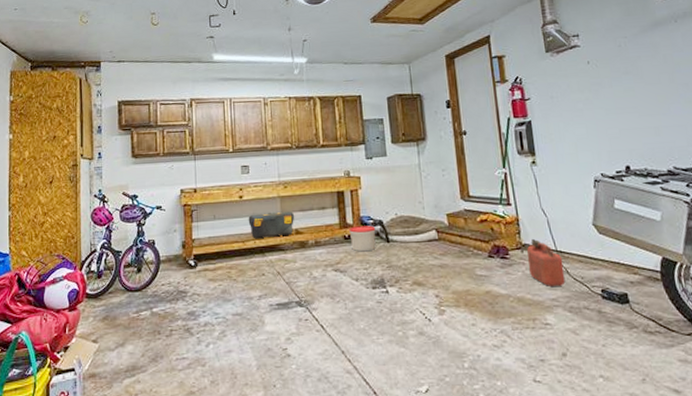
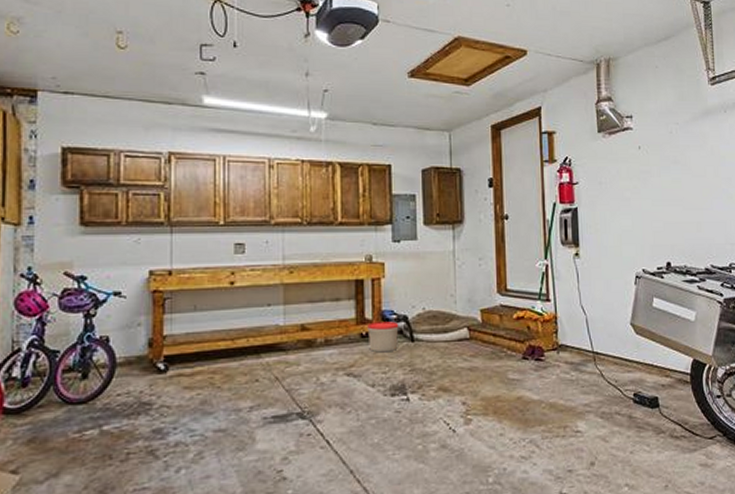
toolbox: present [248,212,294,239] -> none [240,303,300,337]
fuel can: present [526,238,566,286] -> none [562,338,599,391]

